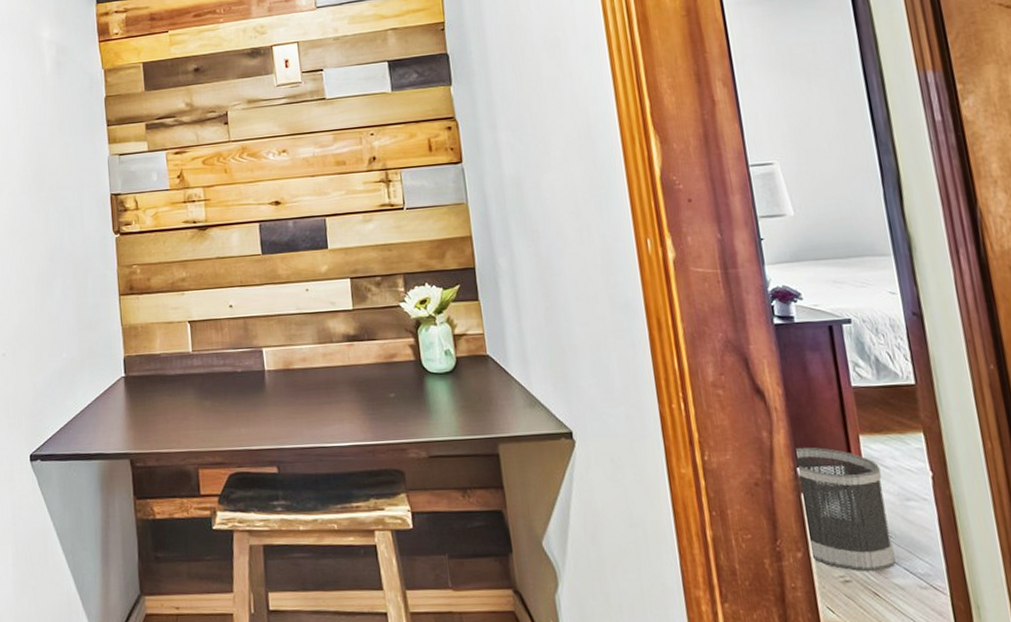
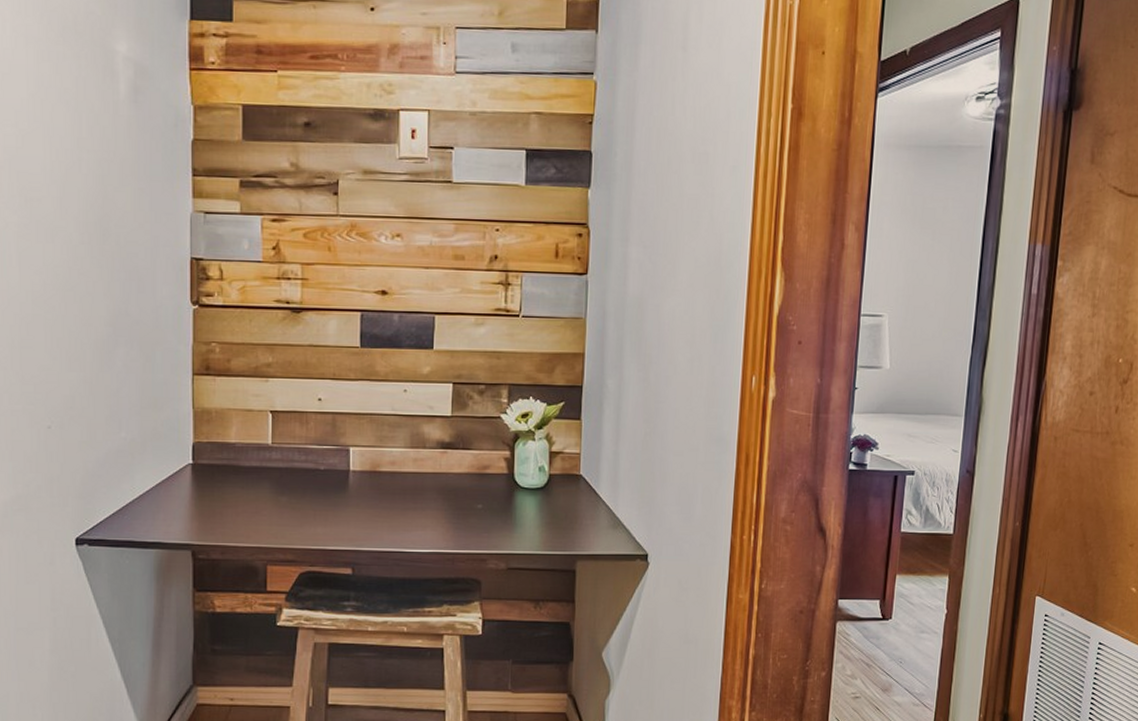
wastebasket: present [796,447,896,572] -> none [832,582,906,691]

